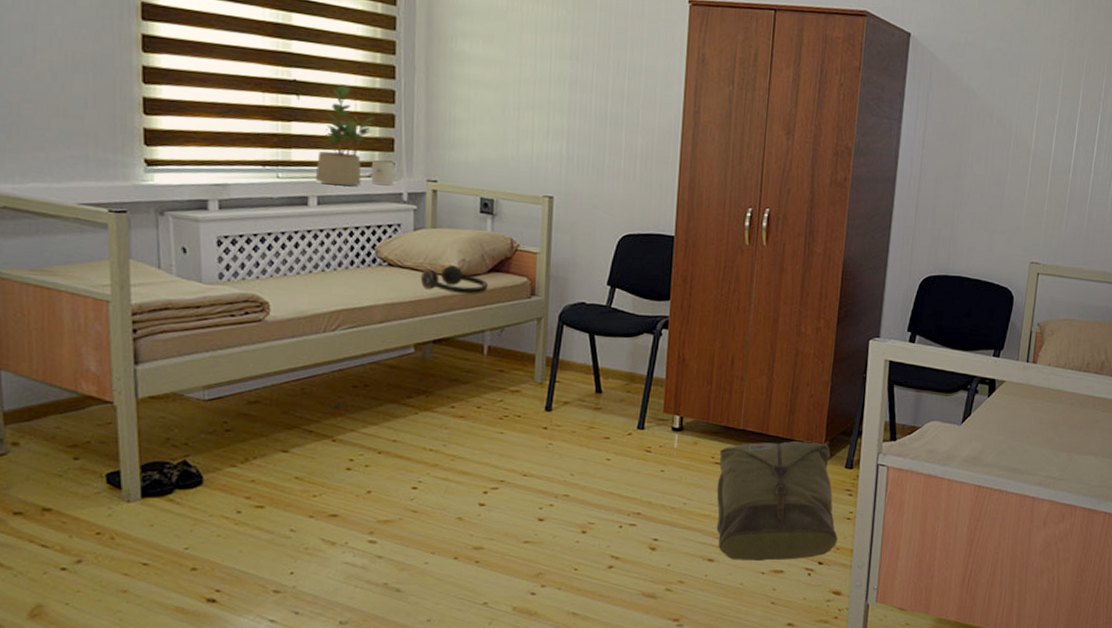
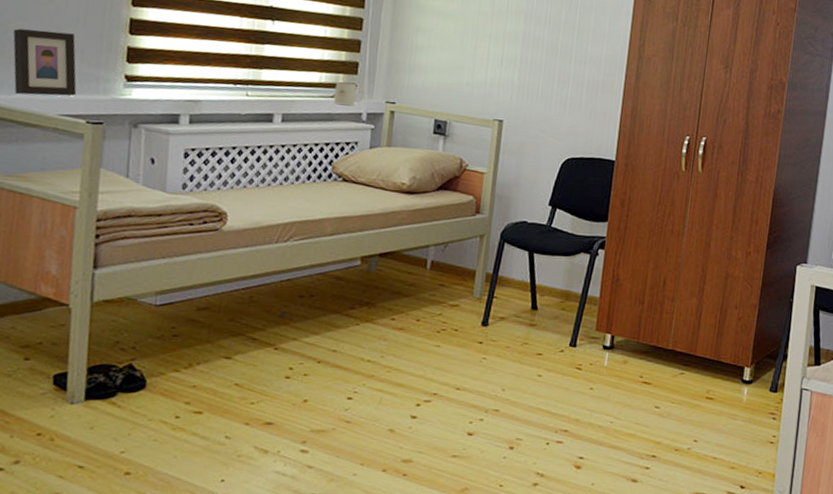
picture frame: none [17,111,95,184] -> present [13,28,77,97]
potted plant: present [315,84,375,187] -> none [281,11,342,106]
headphones: present [420,265,488,294] -> none [372,182,436,211]
backpack: present [716,441,837,561] -> none [641,363,760,483]

